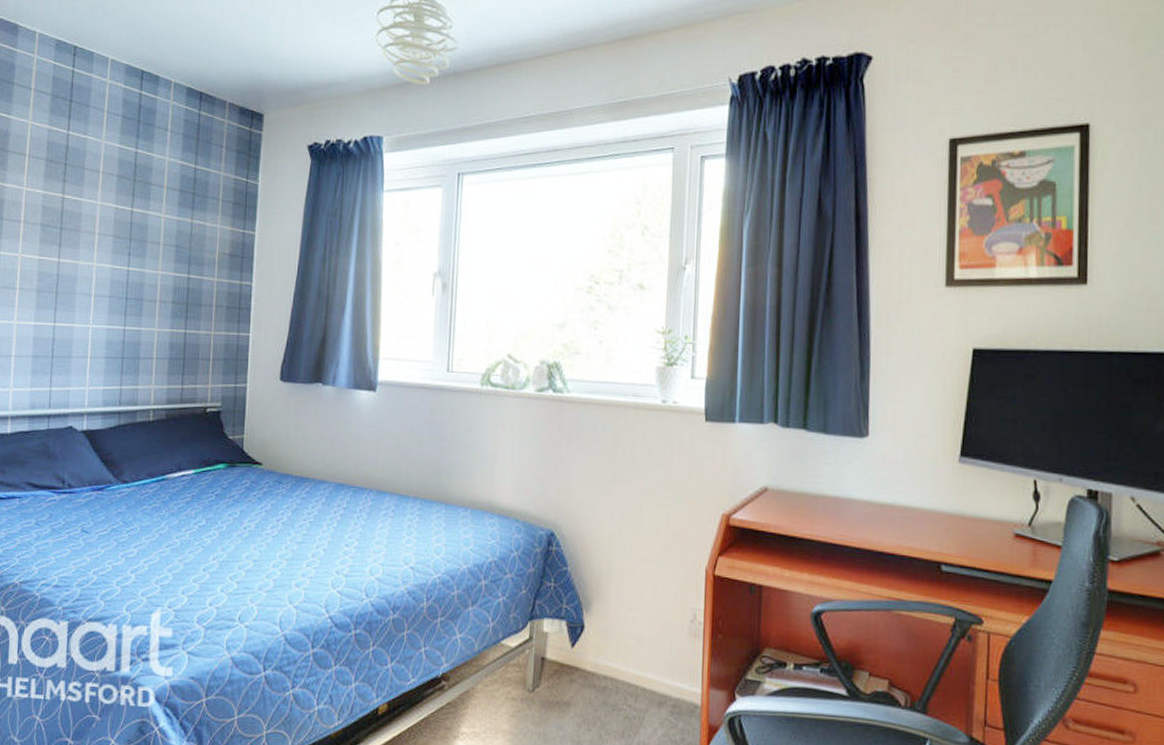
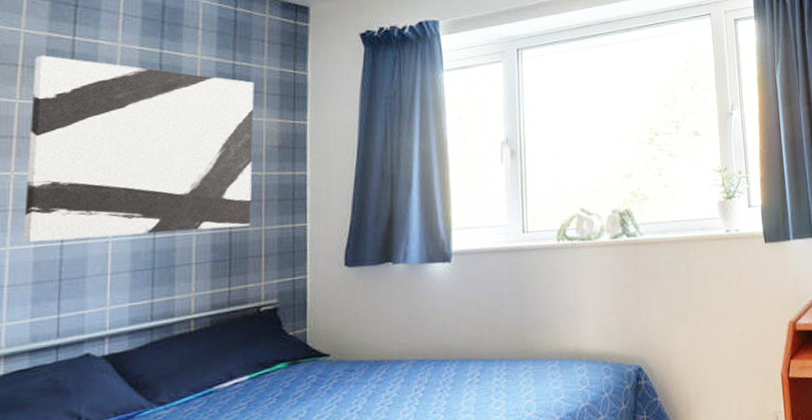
wall art: none [26,147,212,329] -> present [23,55,254,243]

